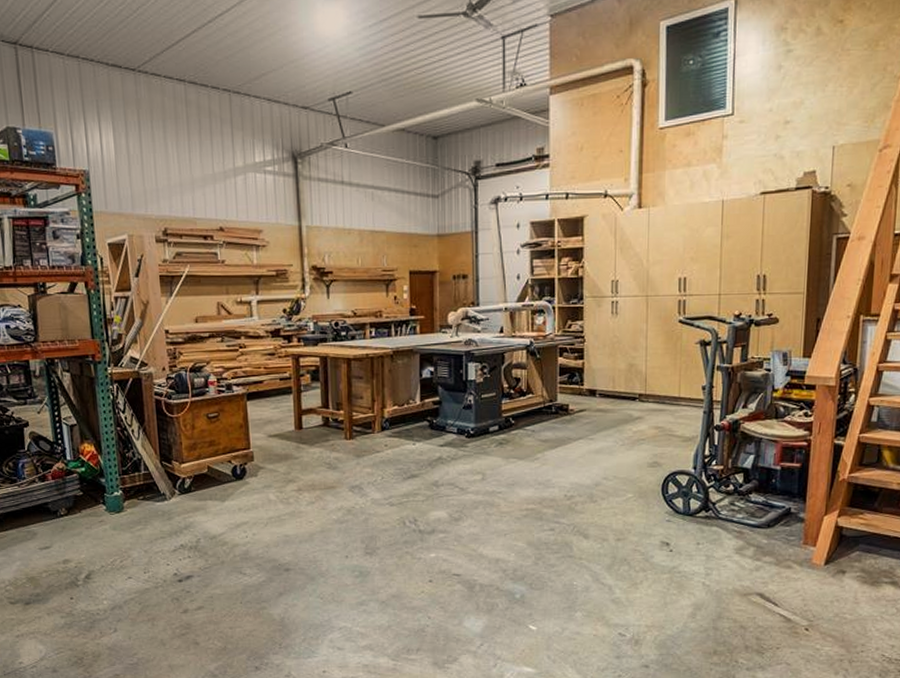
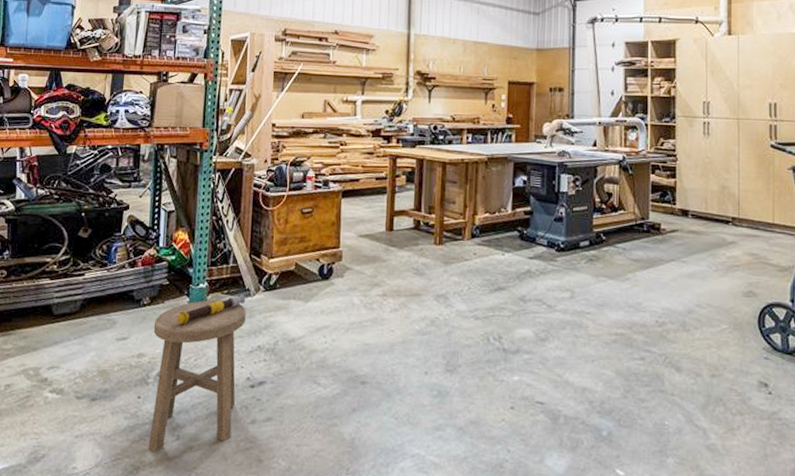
stool: none [74,506,166,644] -> present [148,300,246,452]
tool: none [96,499,162,531] -> present [177,294,246,325]

